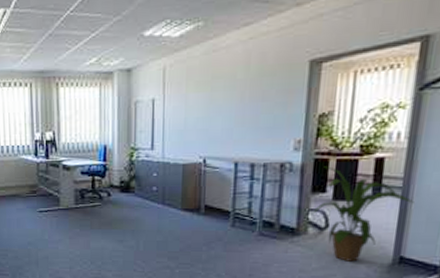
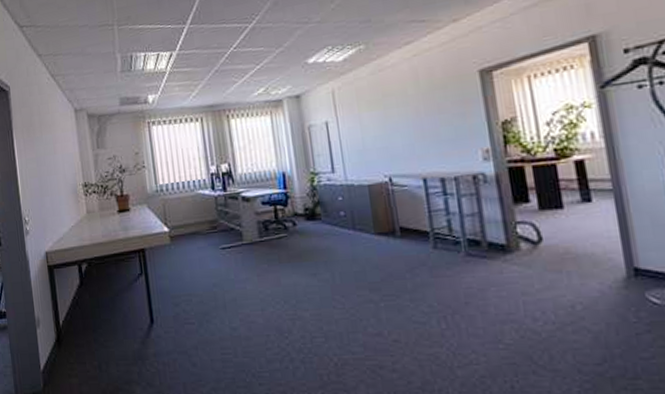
house plant: present [311,166,414,262] -> none [518,174,631,279]

